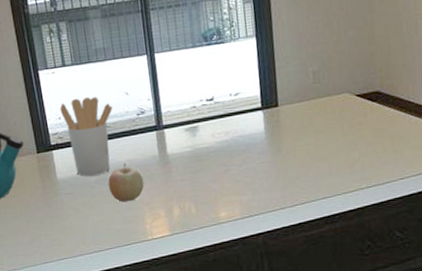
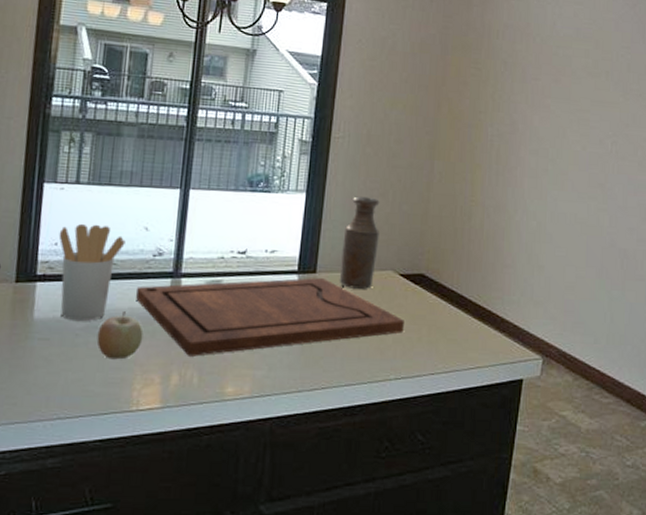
cutting board: none [129,110,368,192] -> present [135,278,404,357]
bottle: none [297,29,332,115] -> present [339,196,380,289]

